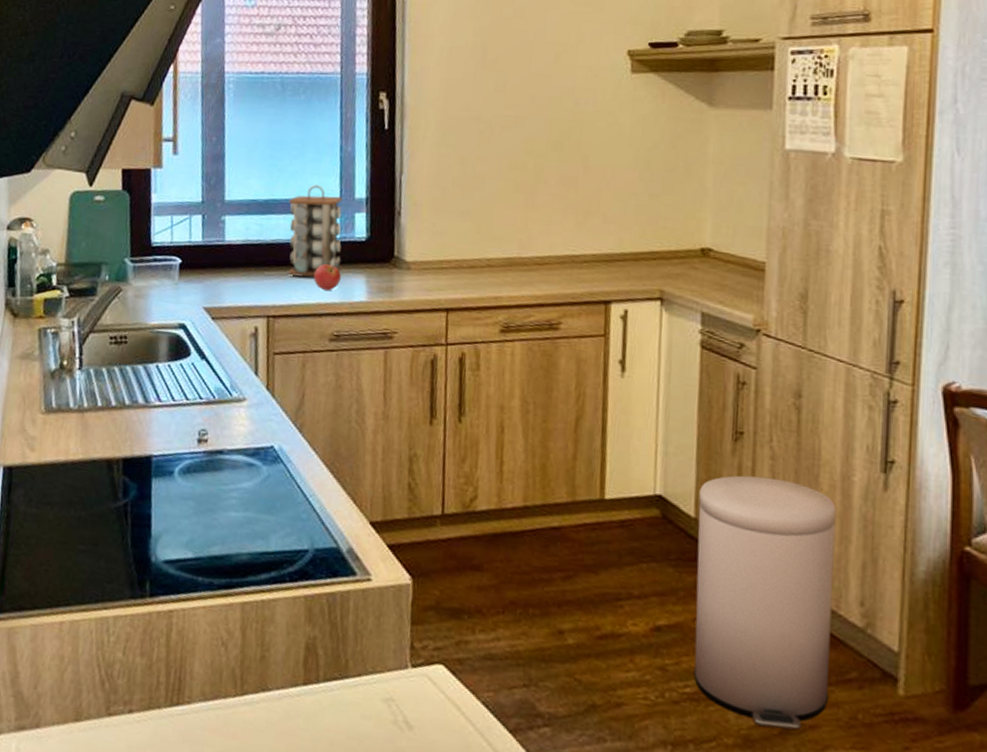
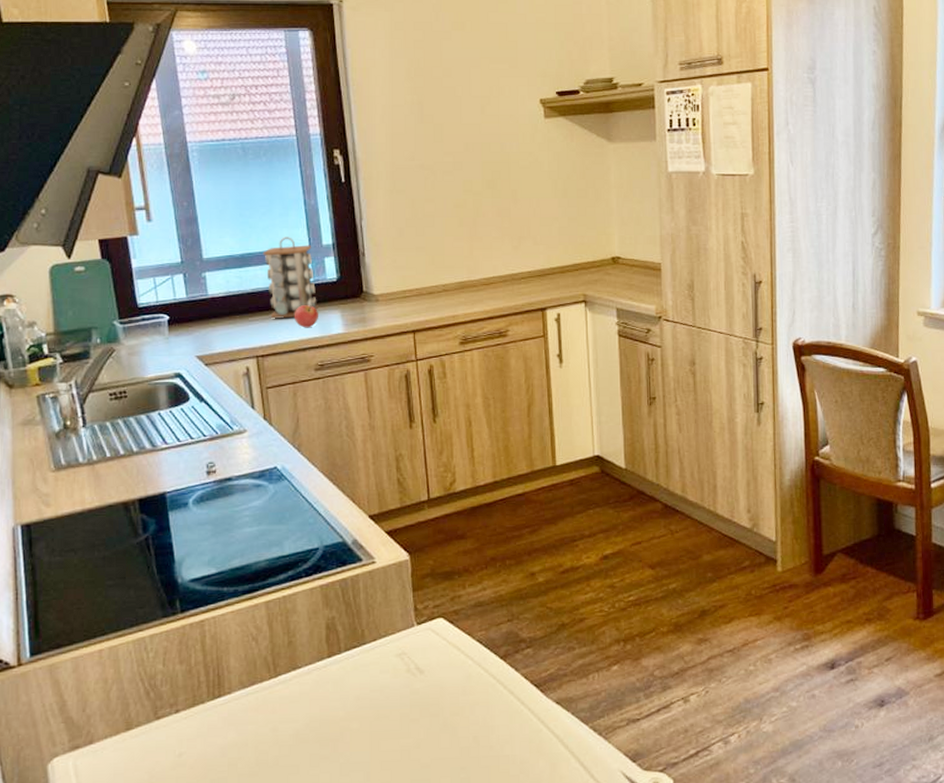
pedal bin: present [693,475,836,731] -> none [627,428,731,614]

